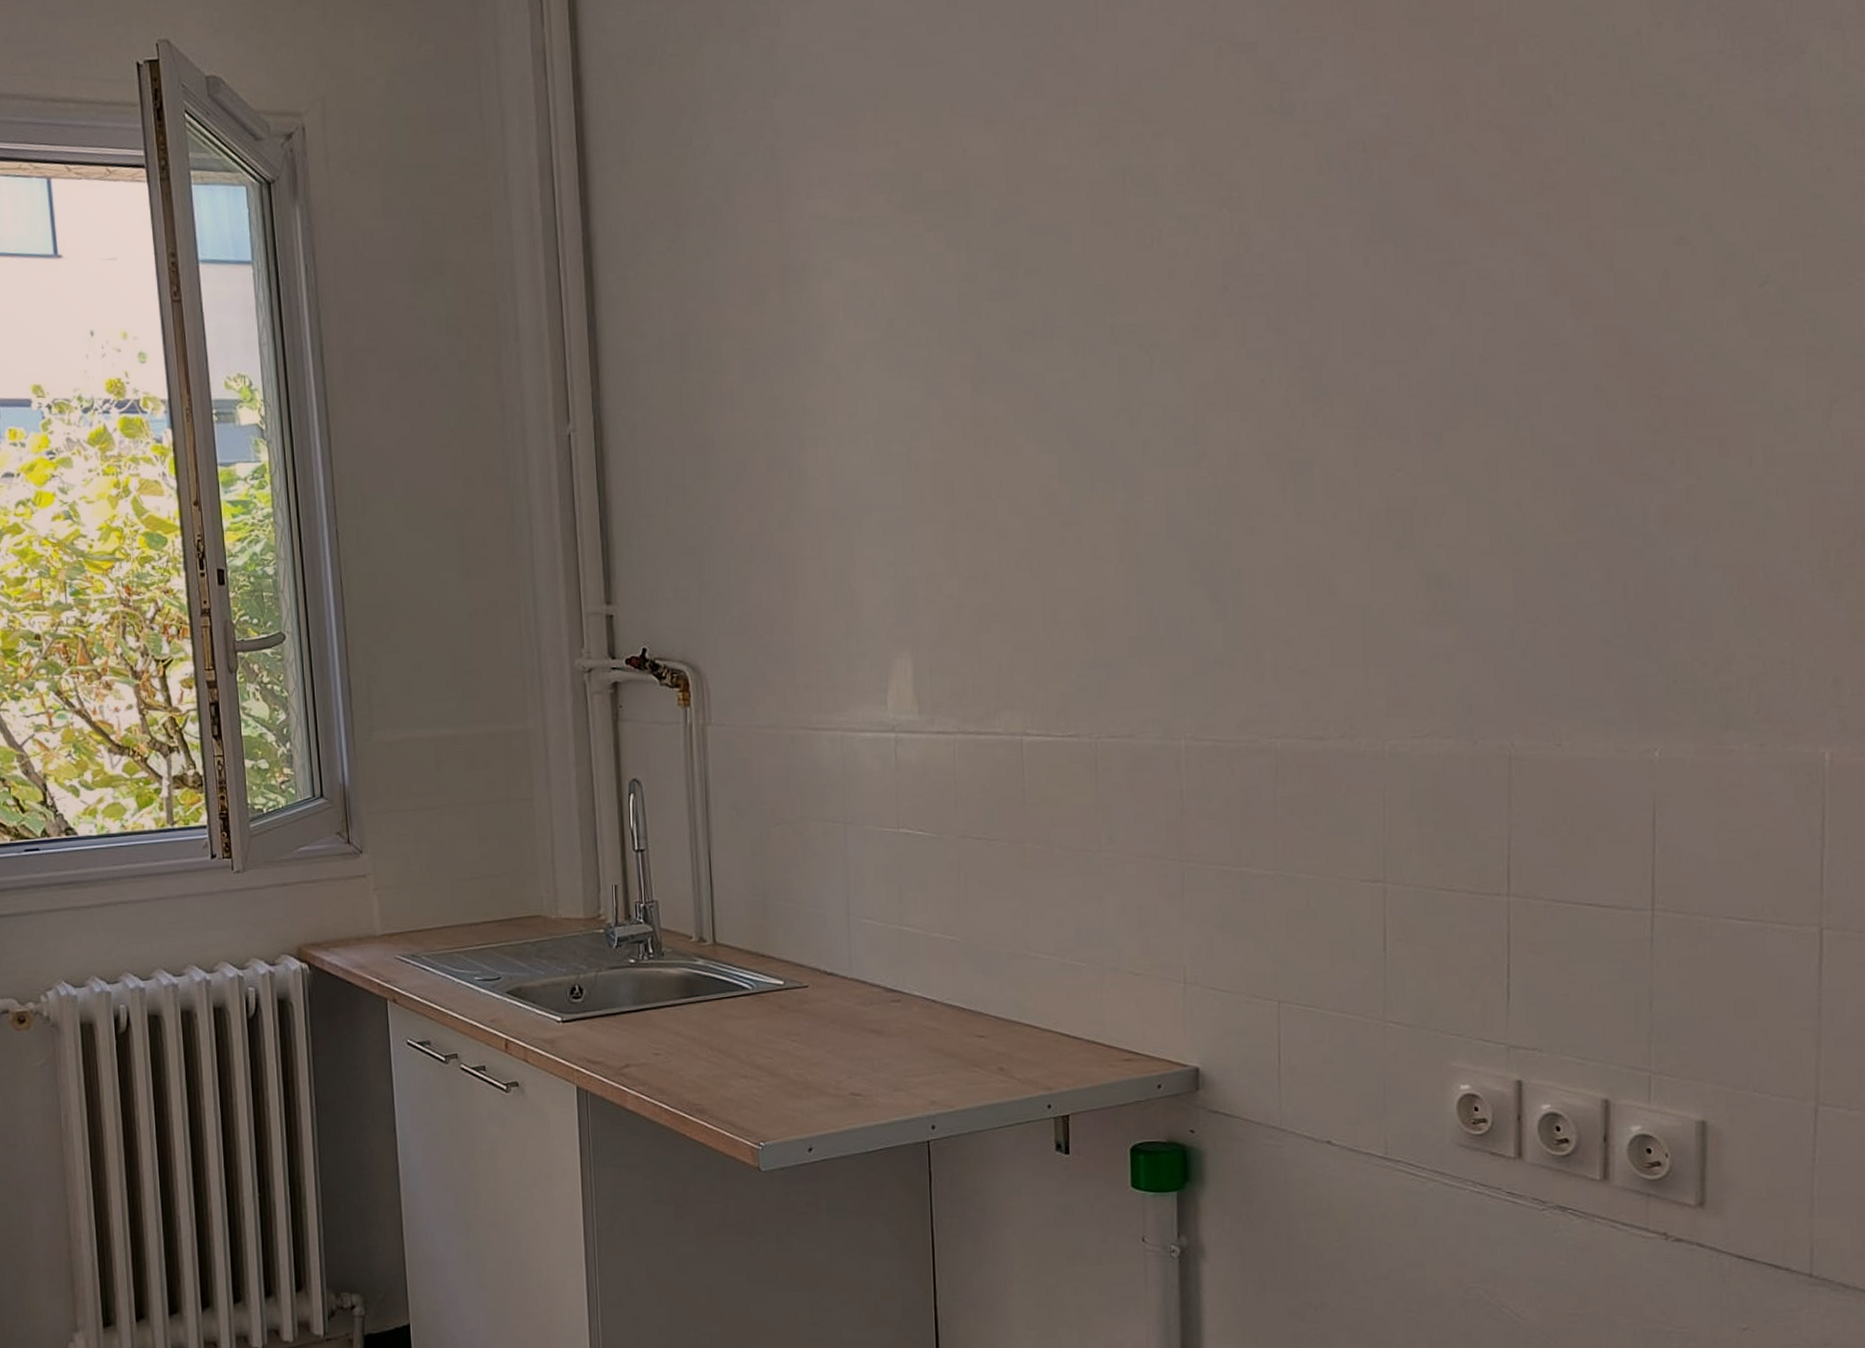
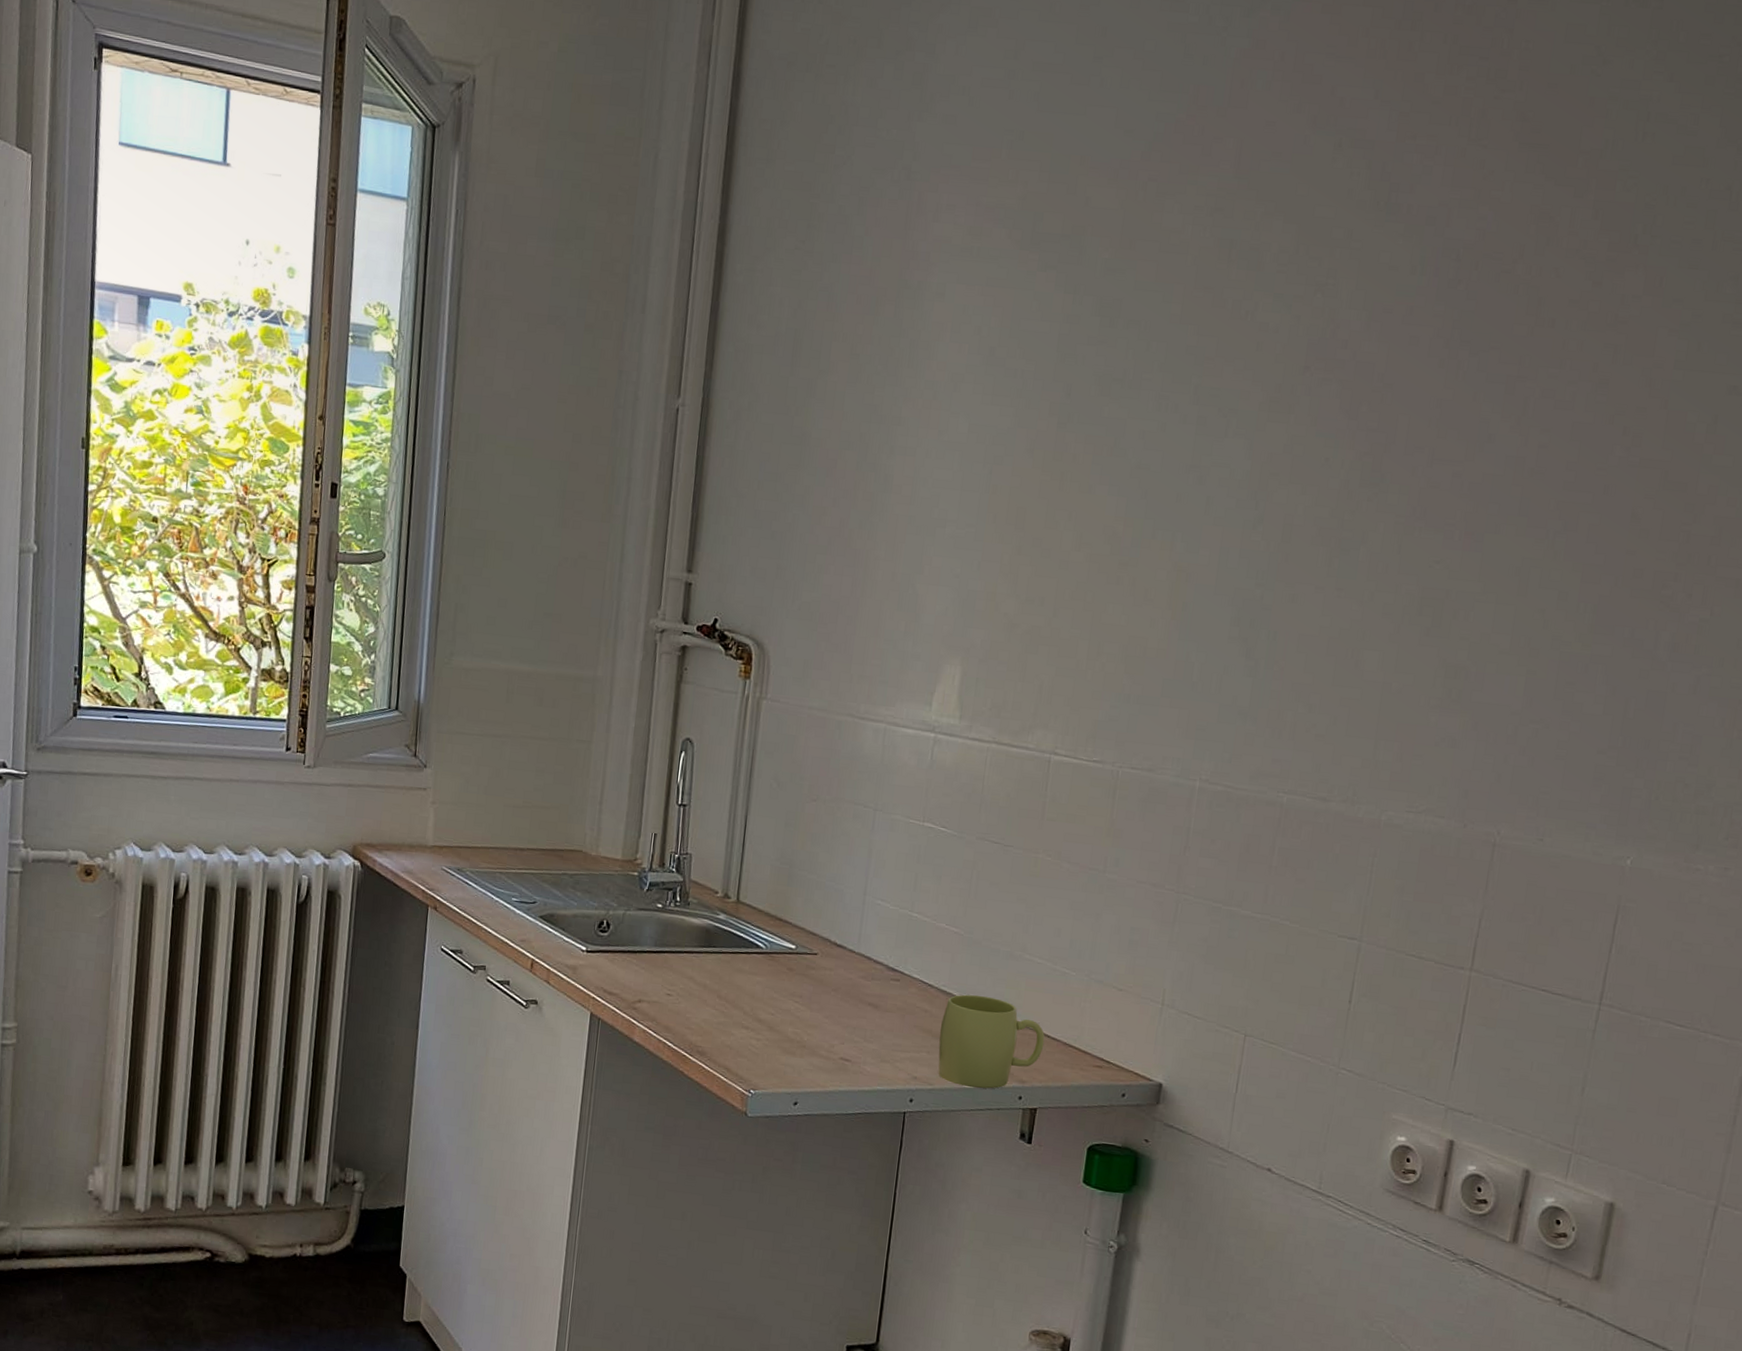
mug: none [951,1003,1066,1104] -> present [938,994,1045,1089]

